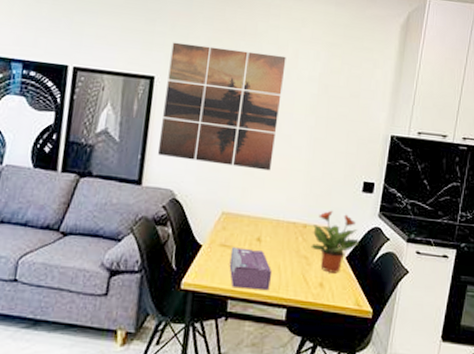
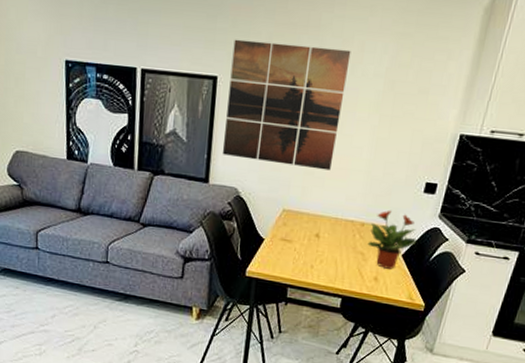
tissue box: present [229,247,271,291] -> none [289,241,329,282]

